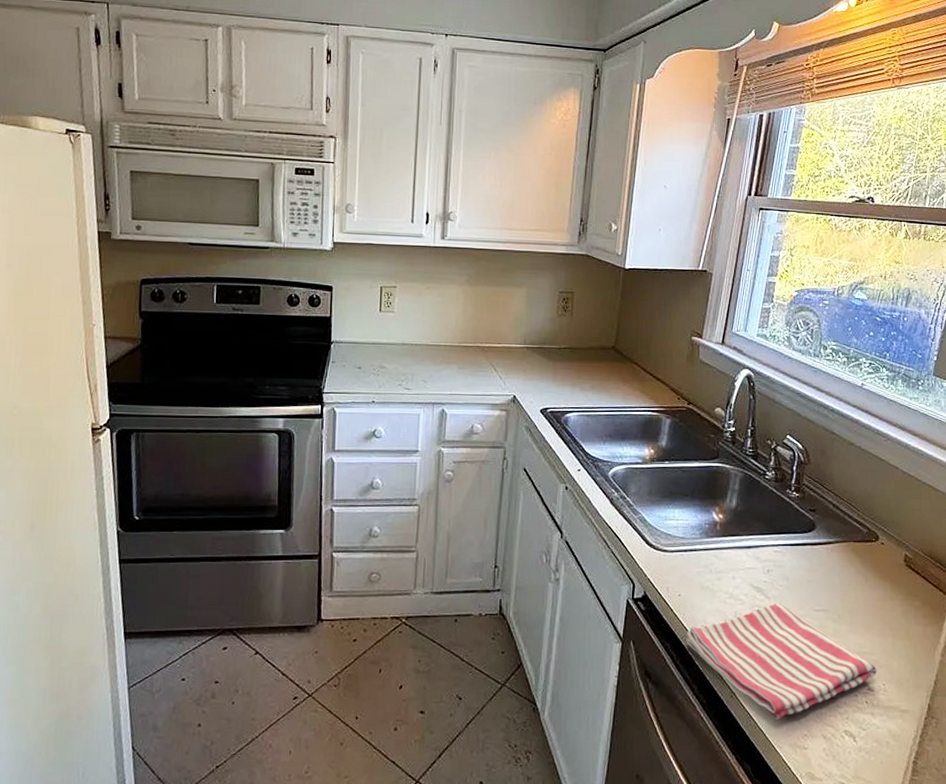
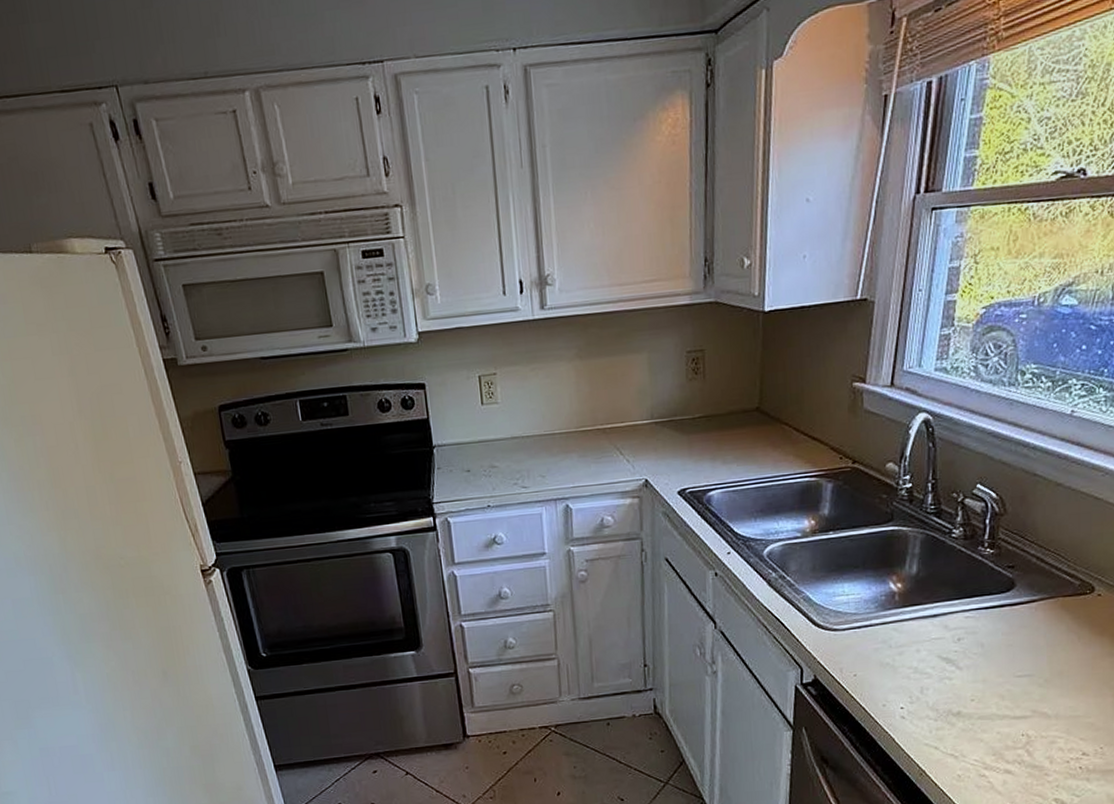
dish towel: present [686,603,878,721] -> none [865,672,1094,795]

